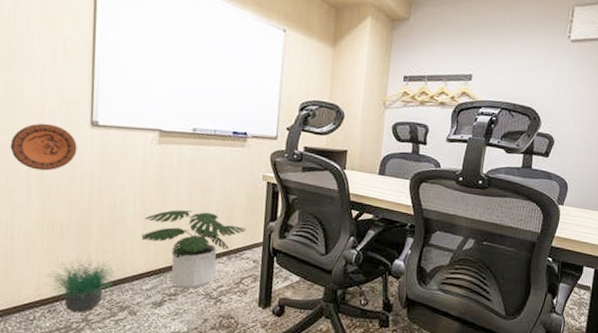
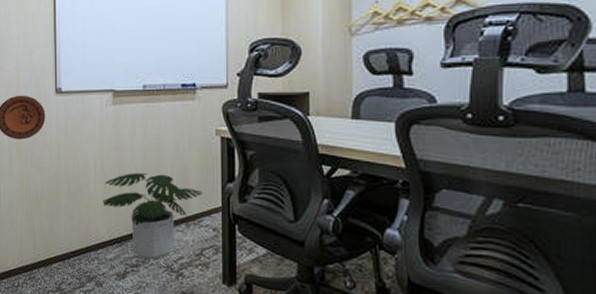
potted plant: present [45,253,119,313] -> none [25,220,85,281]

